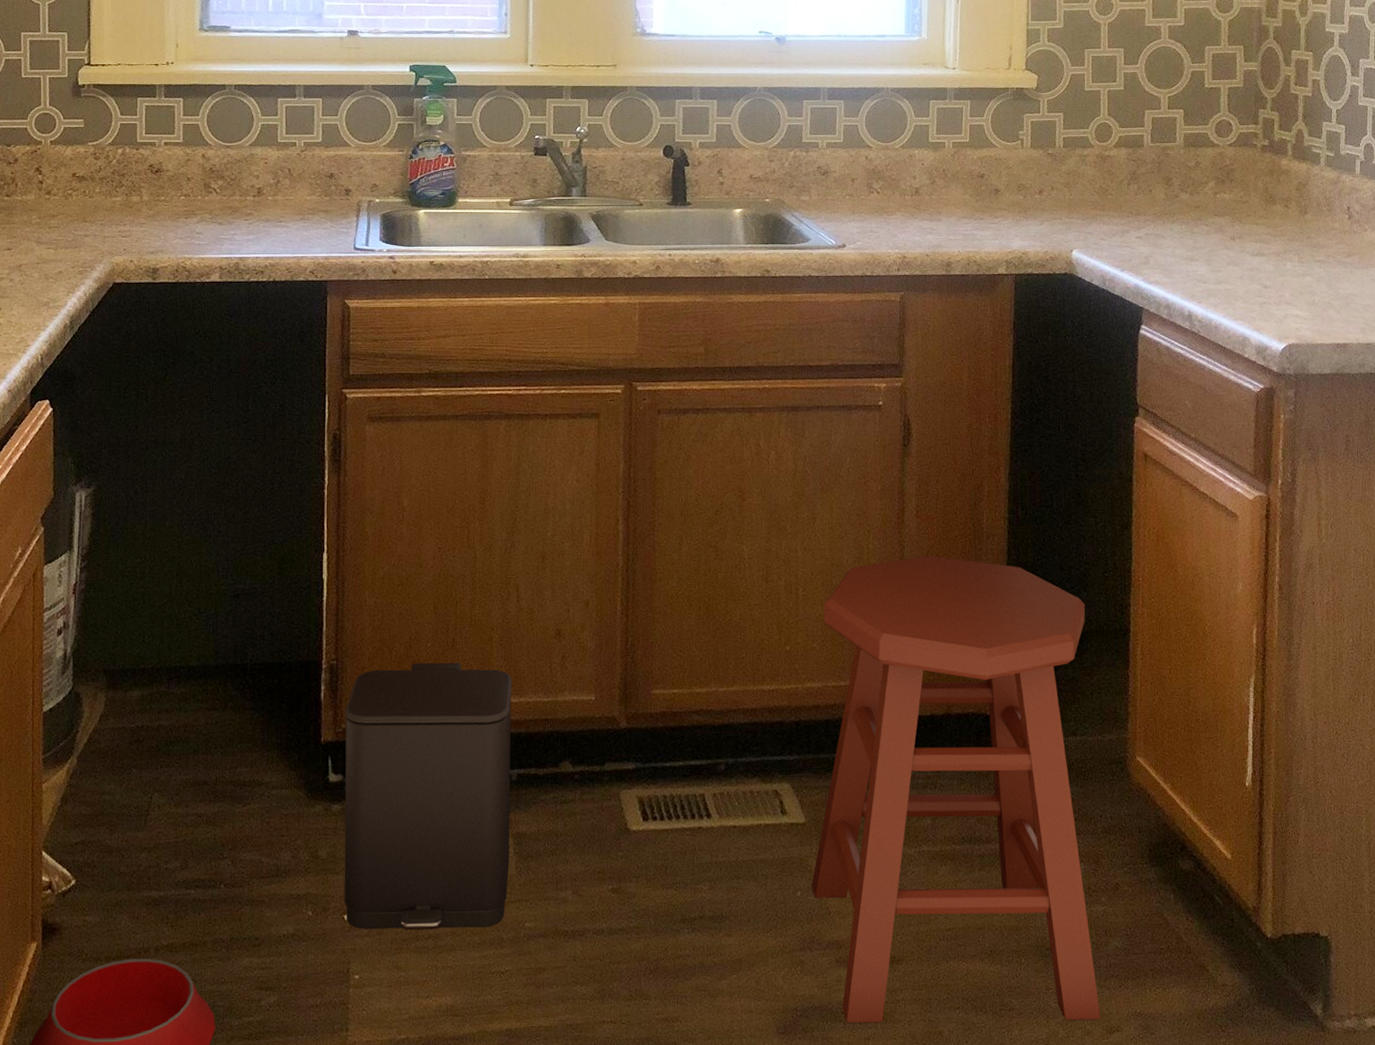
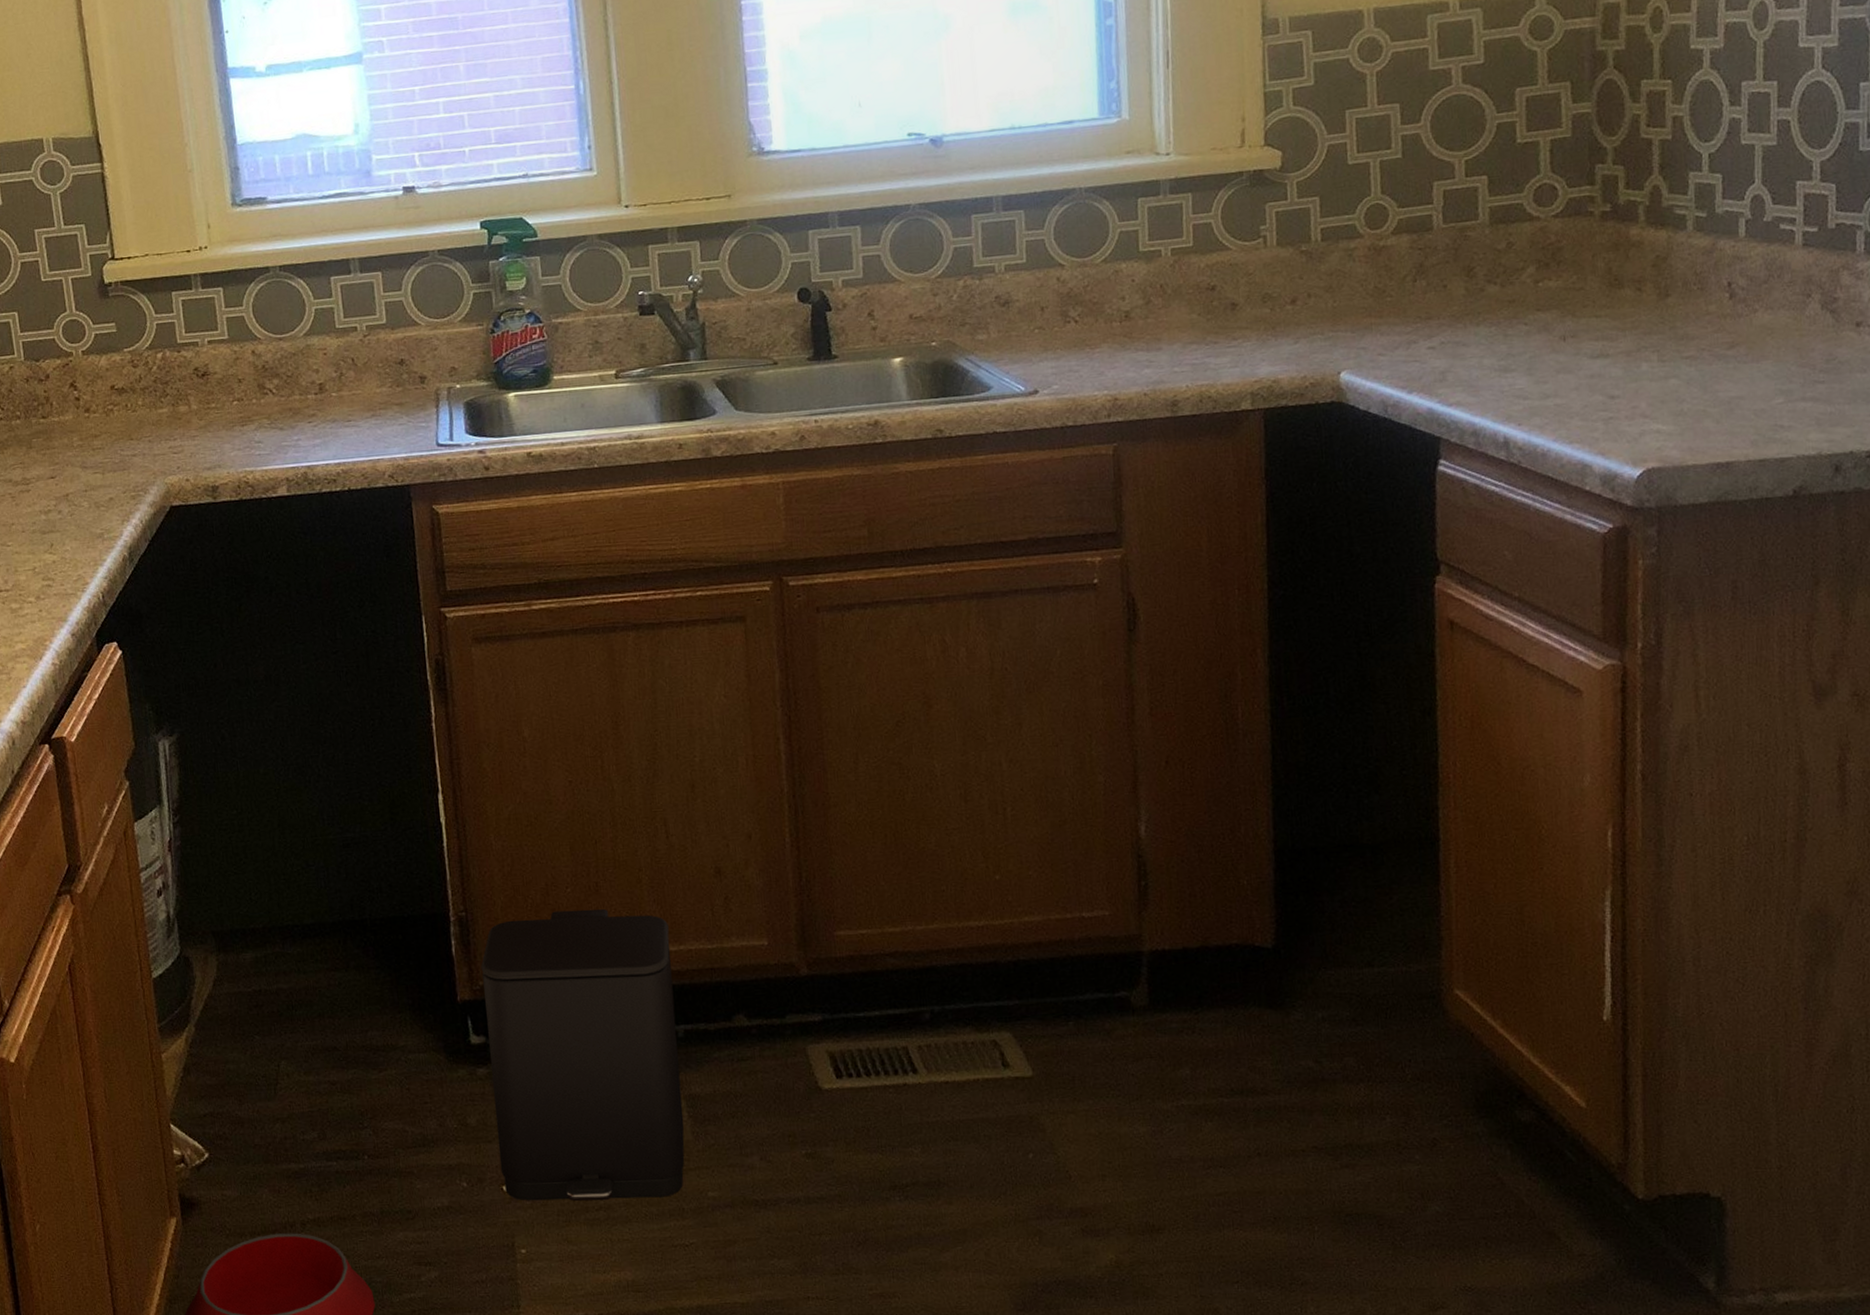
stool: present [812,555,1101,1024] -> none [1039,760,1420,1300]

